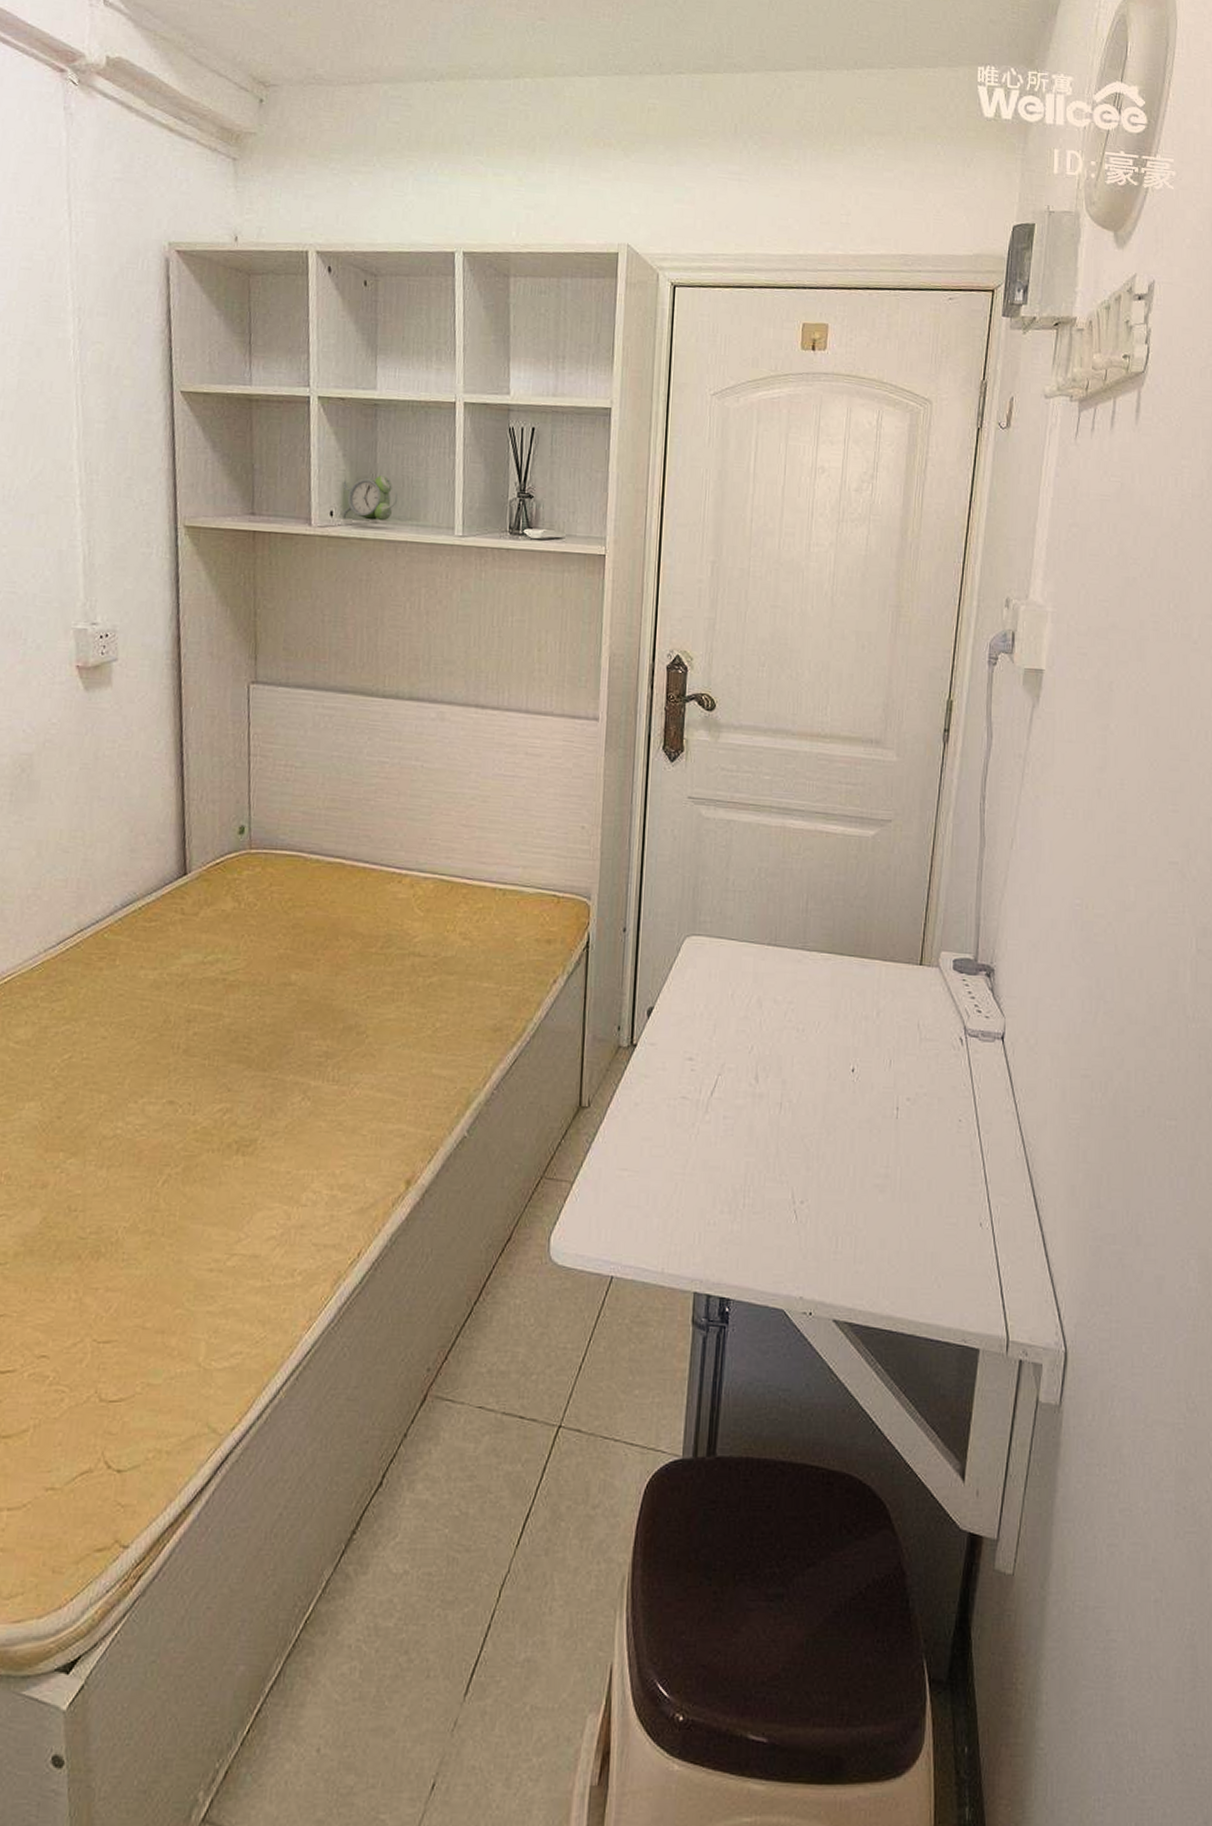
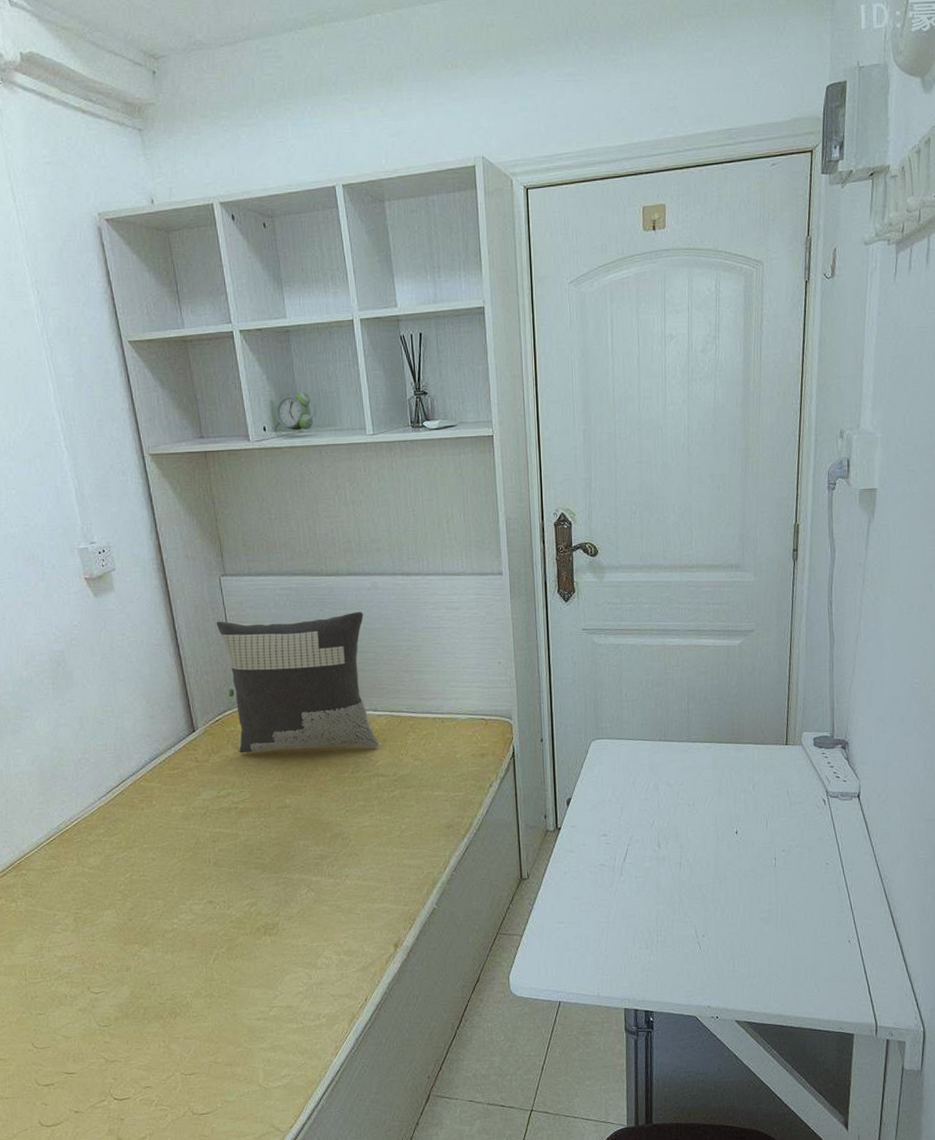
pillow: none [235,738,422,919] -> present [216,611,379,753]

